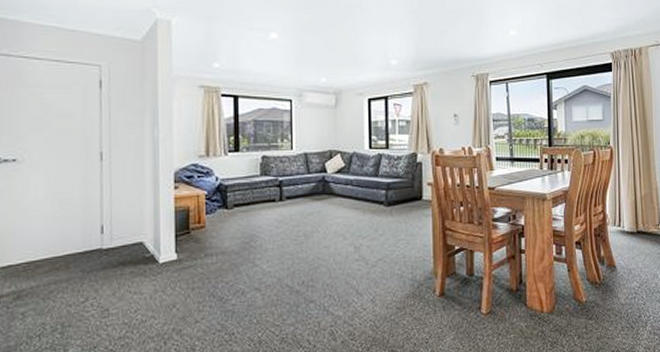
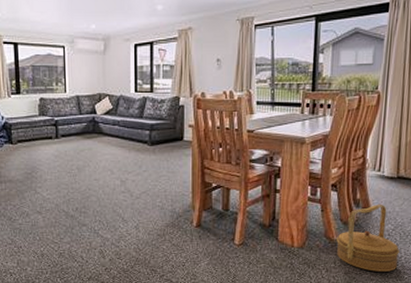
basket: none [586,260,647,335] -> present [336,203,400,272]

